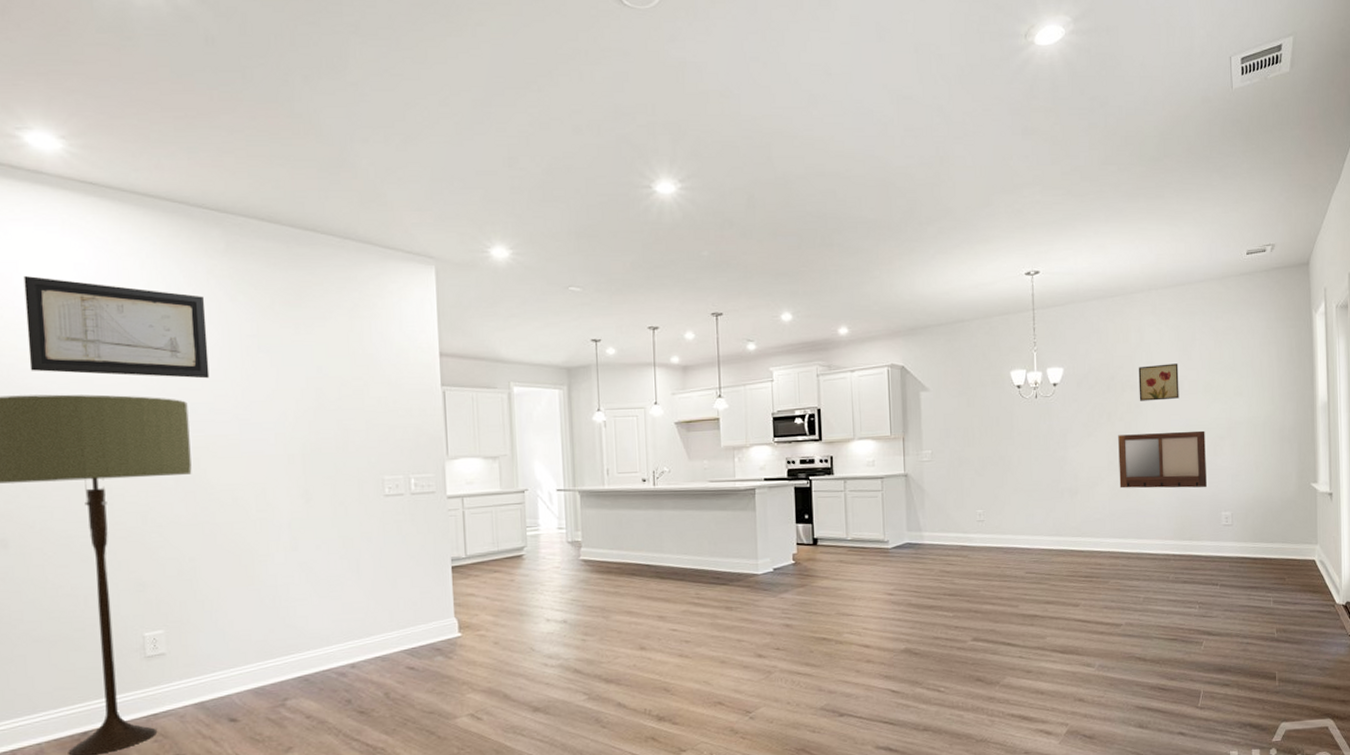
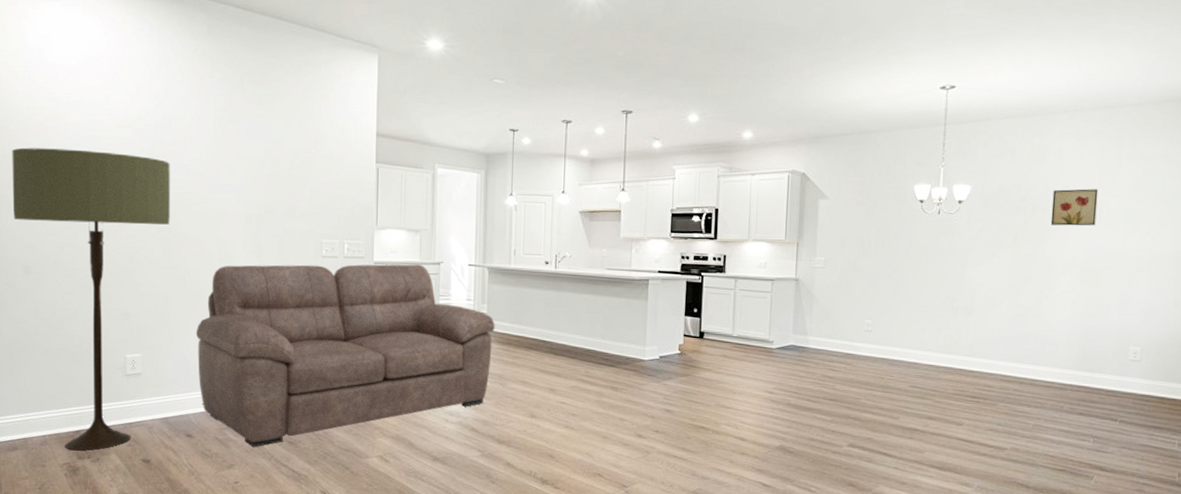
wall art: present [24,275,210,379] -> none [53,47,189,144]
sofa: none [233,494,592,724] -> present [196,264,495,447]
writing board: present [1118,430,1207,489] -> none [1019,258,1121,320]

